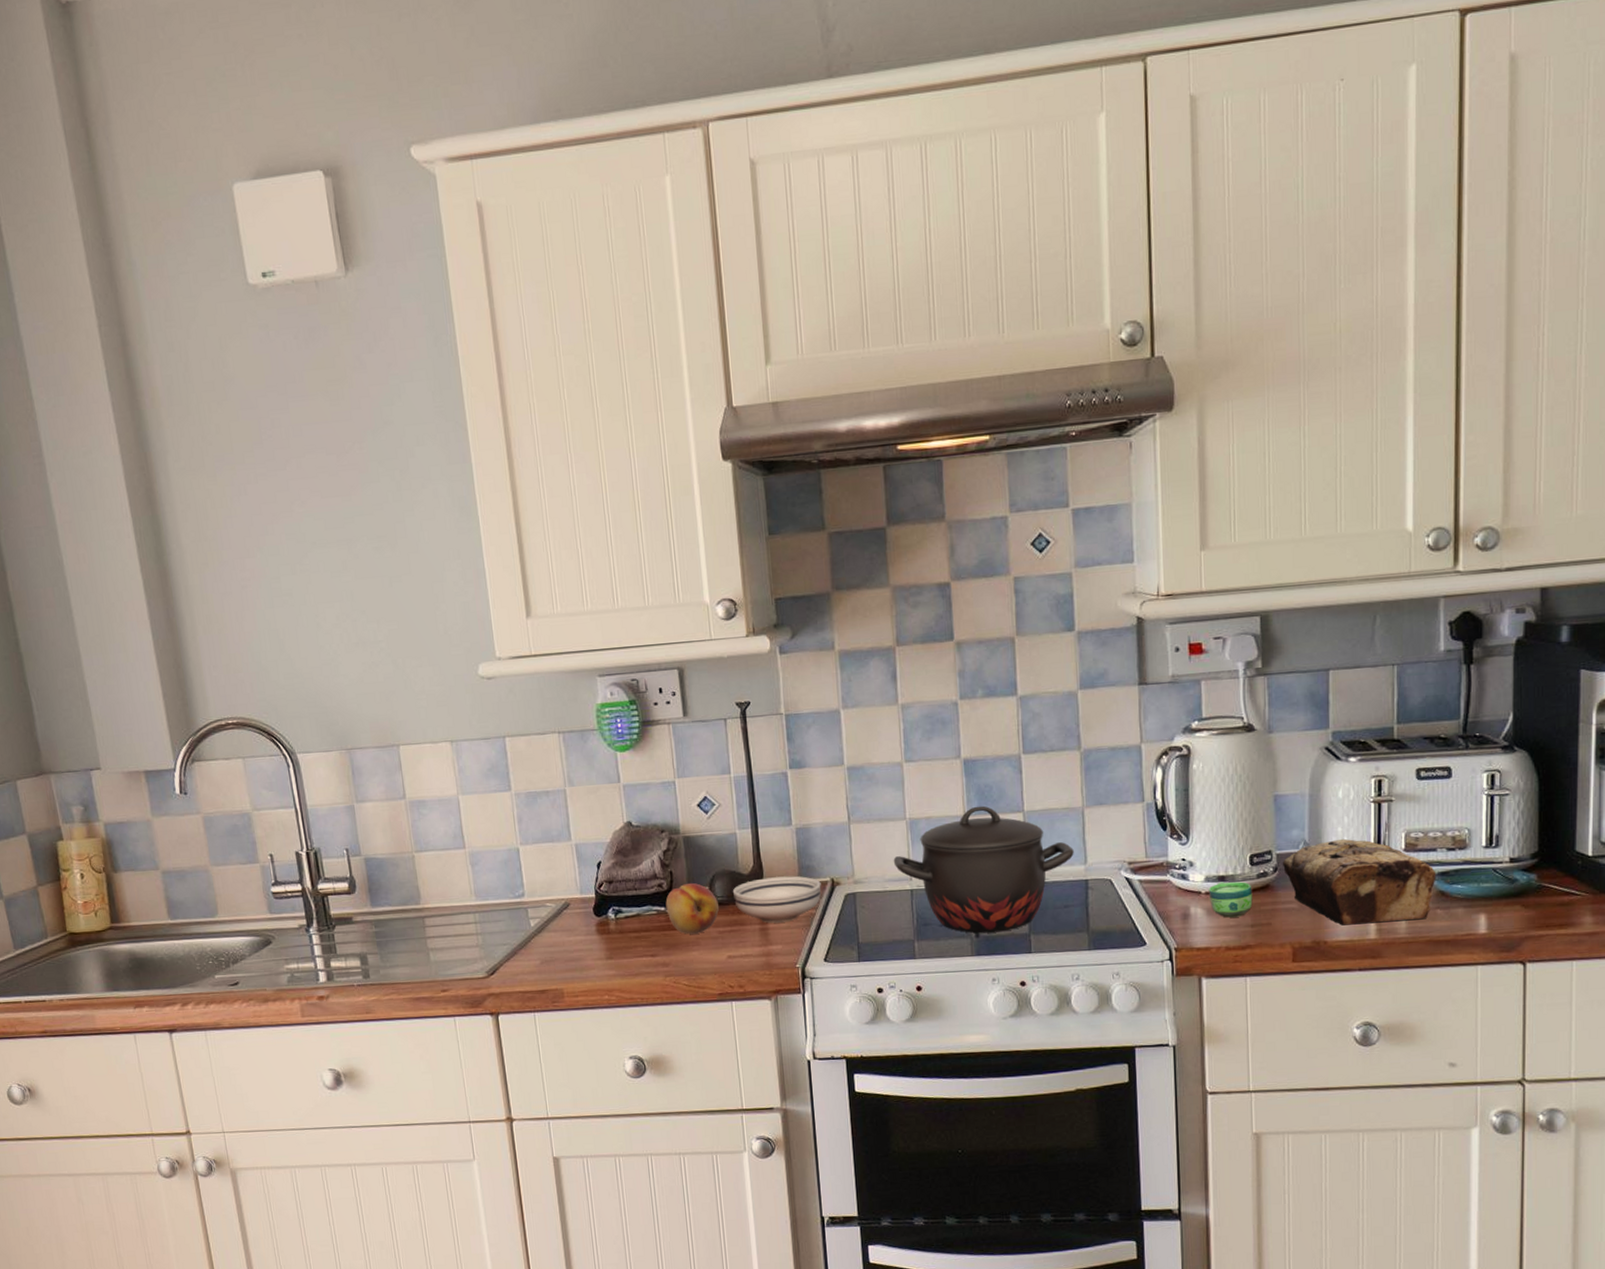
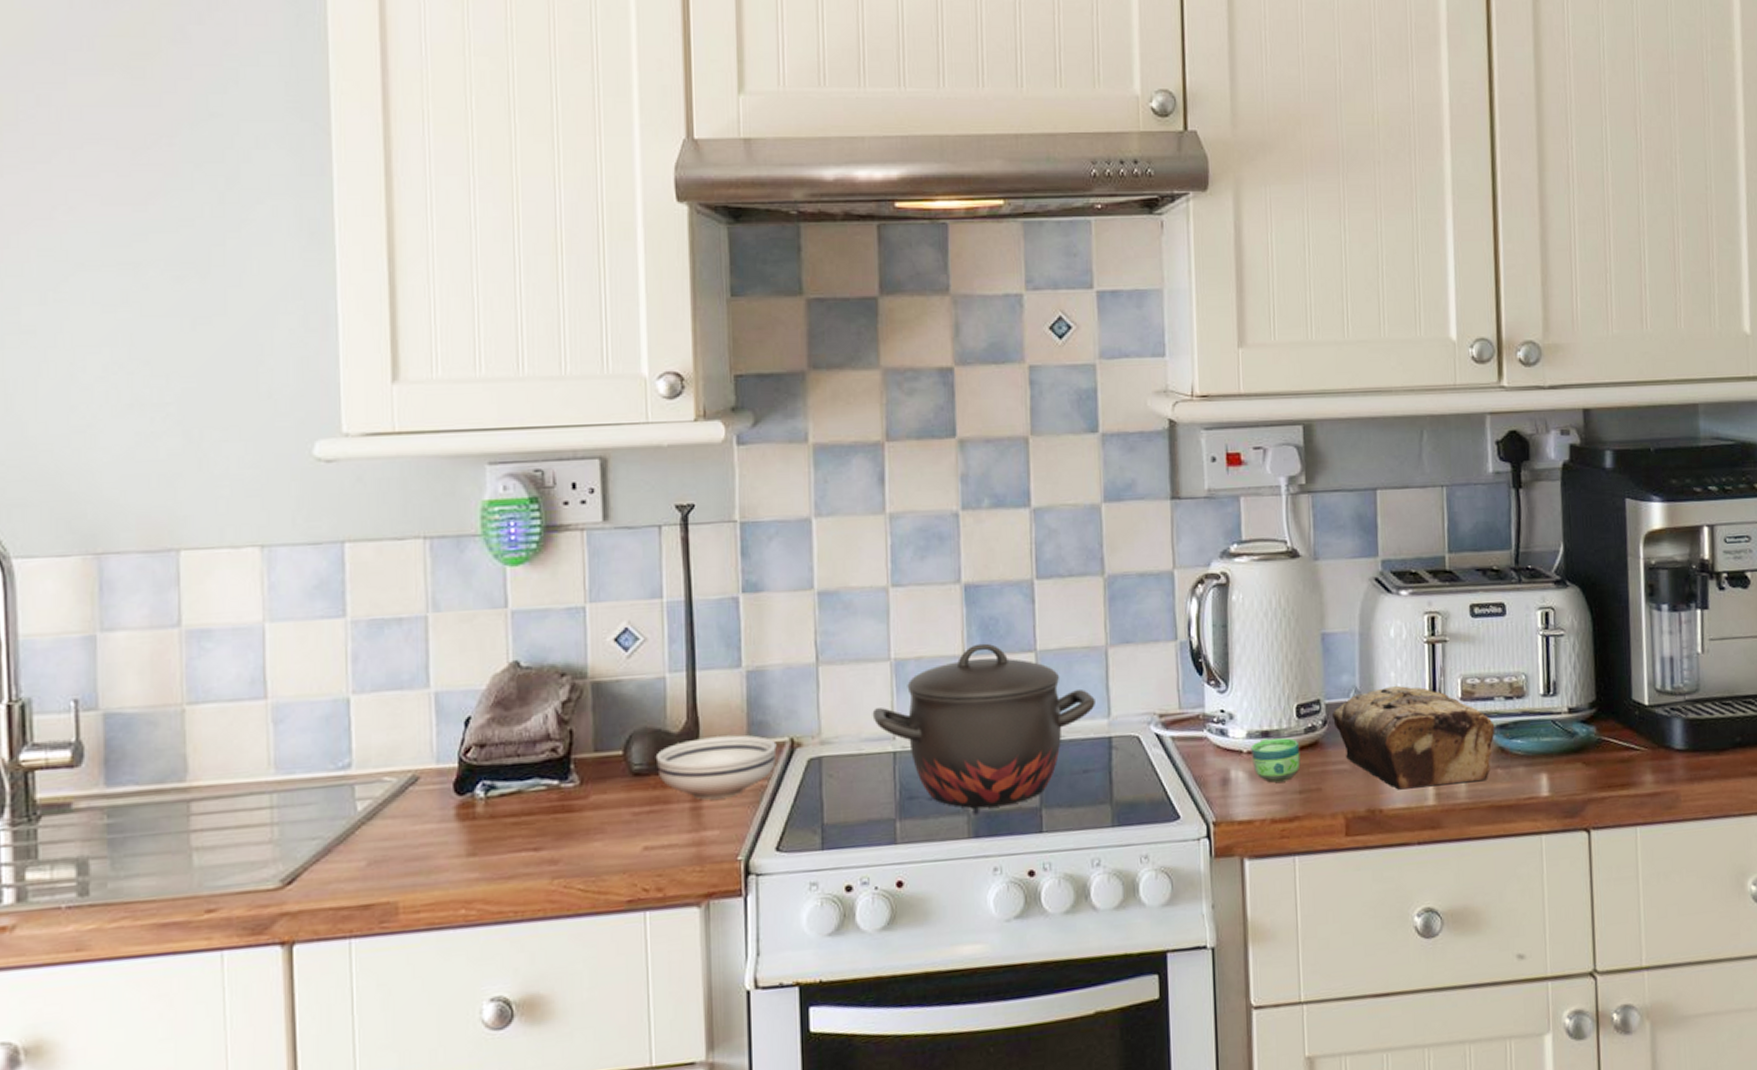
fruit: present [665,882,719,934] -> none [560,745,635,818]

